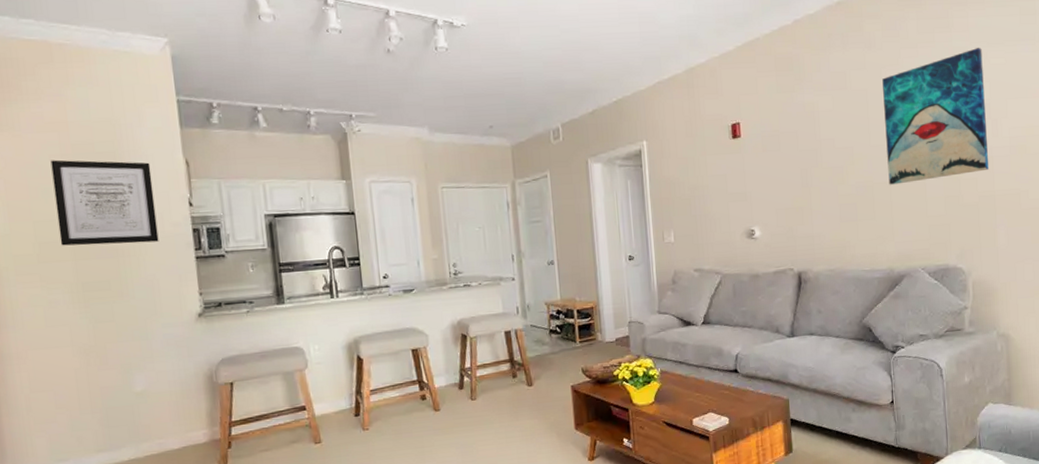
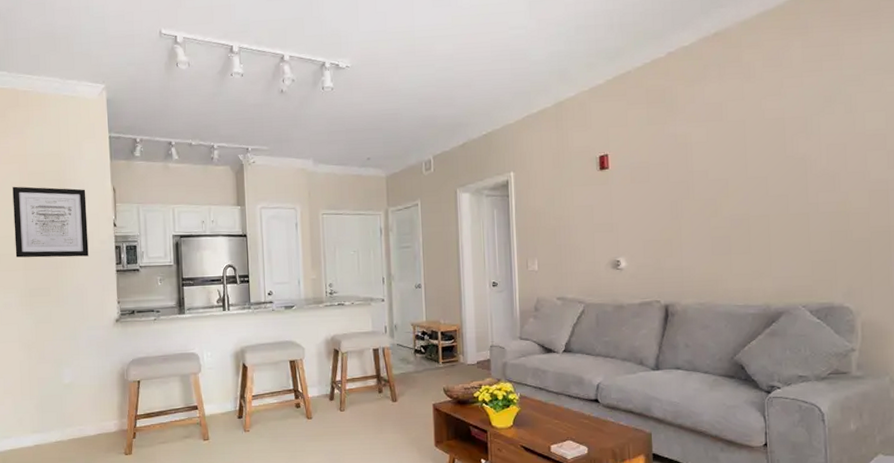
wall art: present [882,47,989,185] -> none [762,74,883,218]

